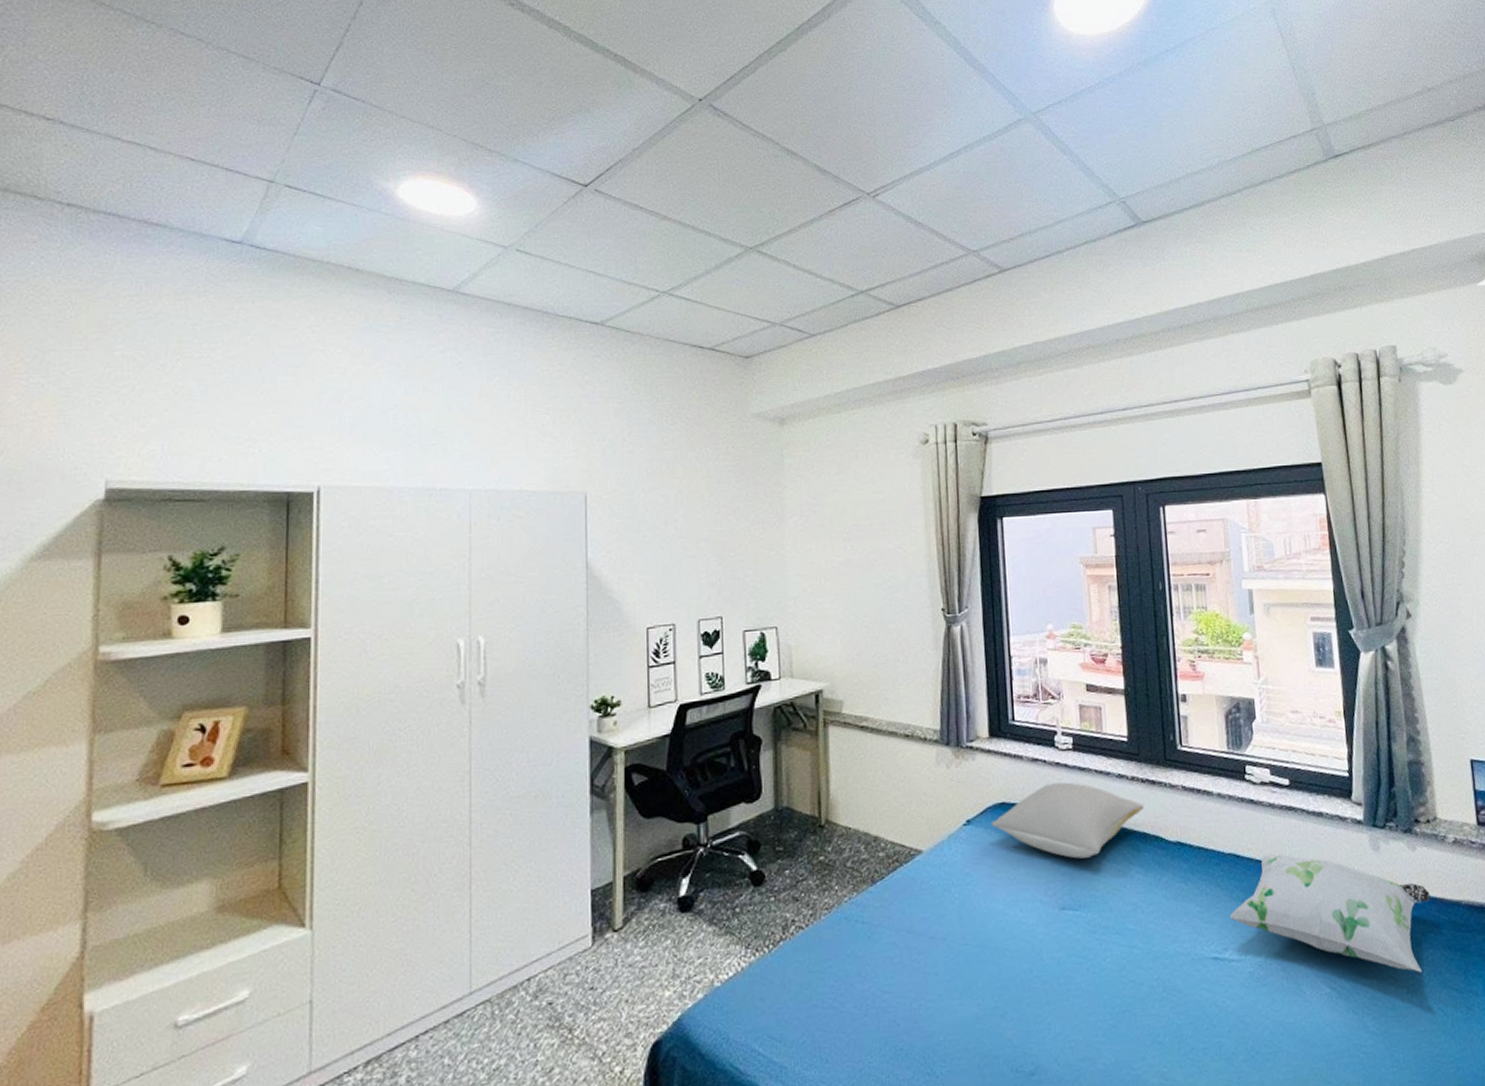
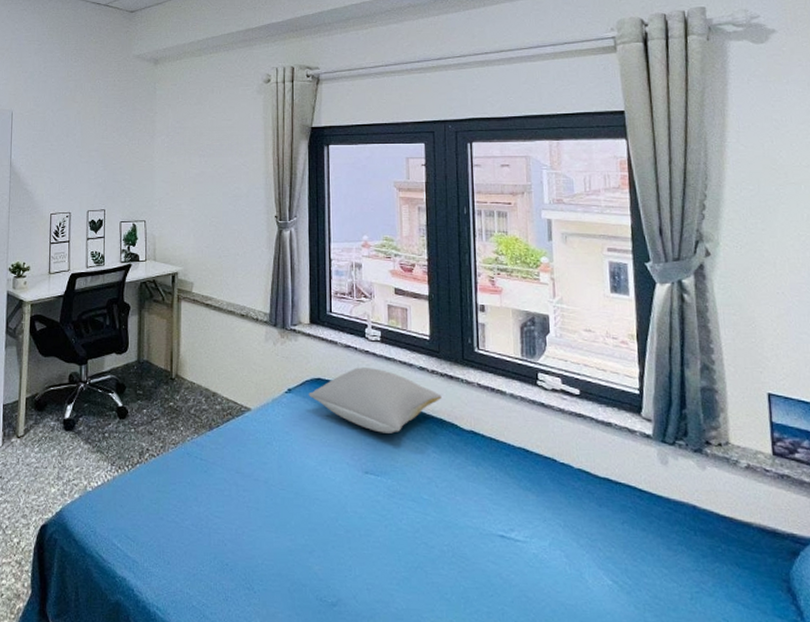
decorative pillow: present [1229,853,1430,972] -> none [516,453,719,582]

